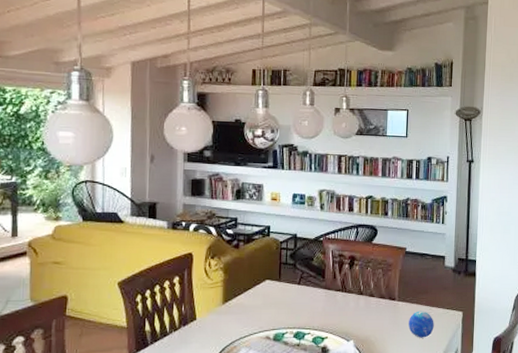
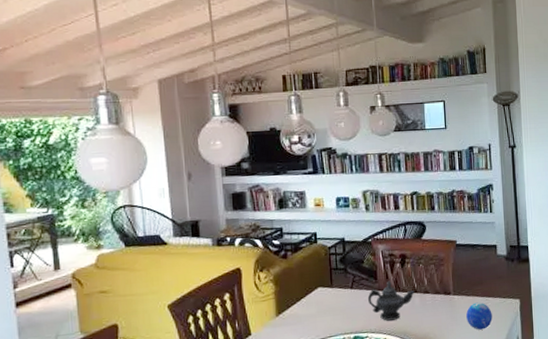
teapot: none [313,280,360,320] -> present [367,280,415,321]

